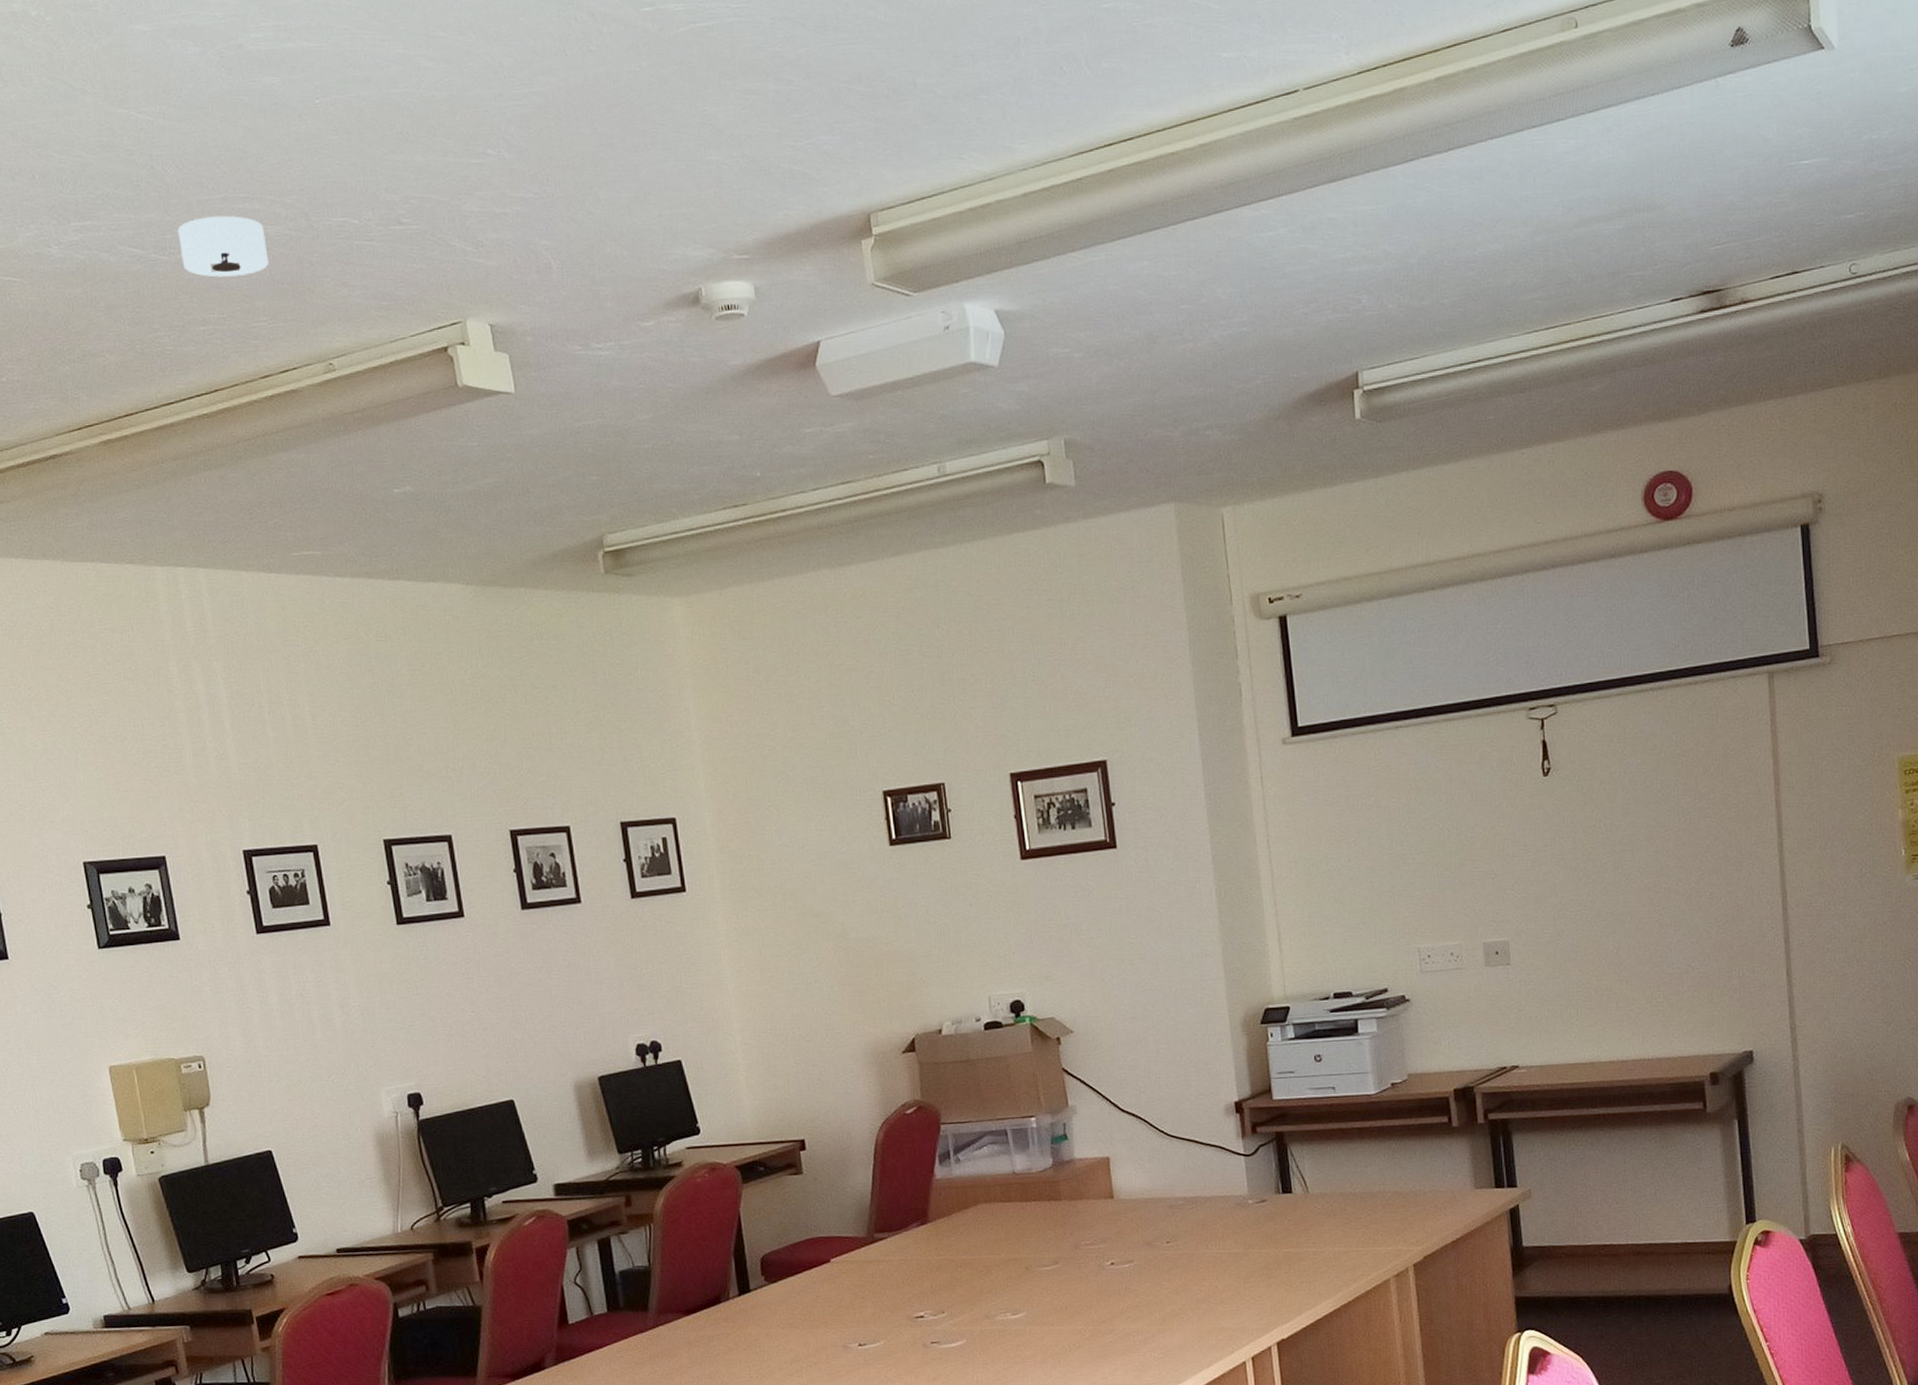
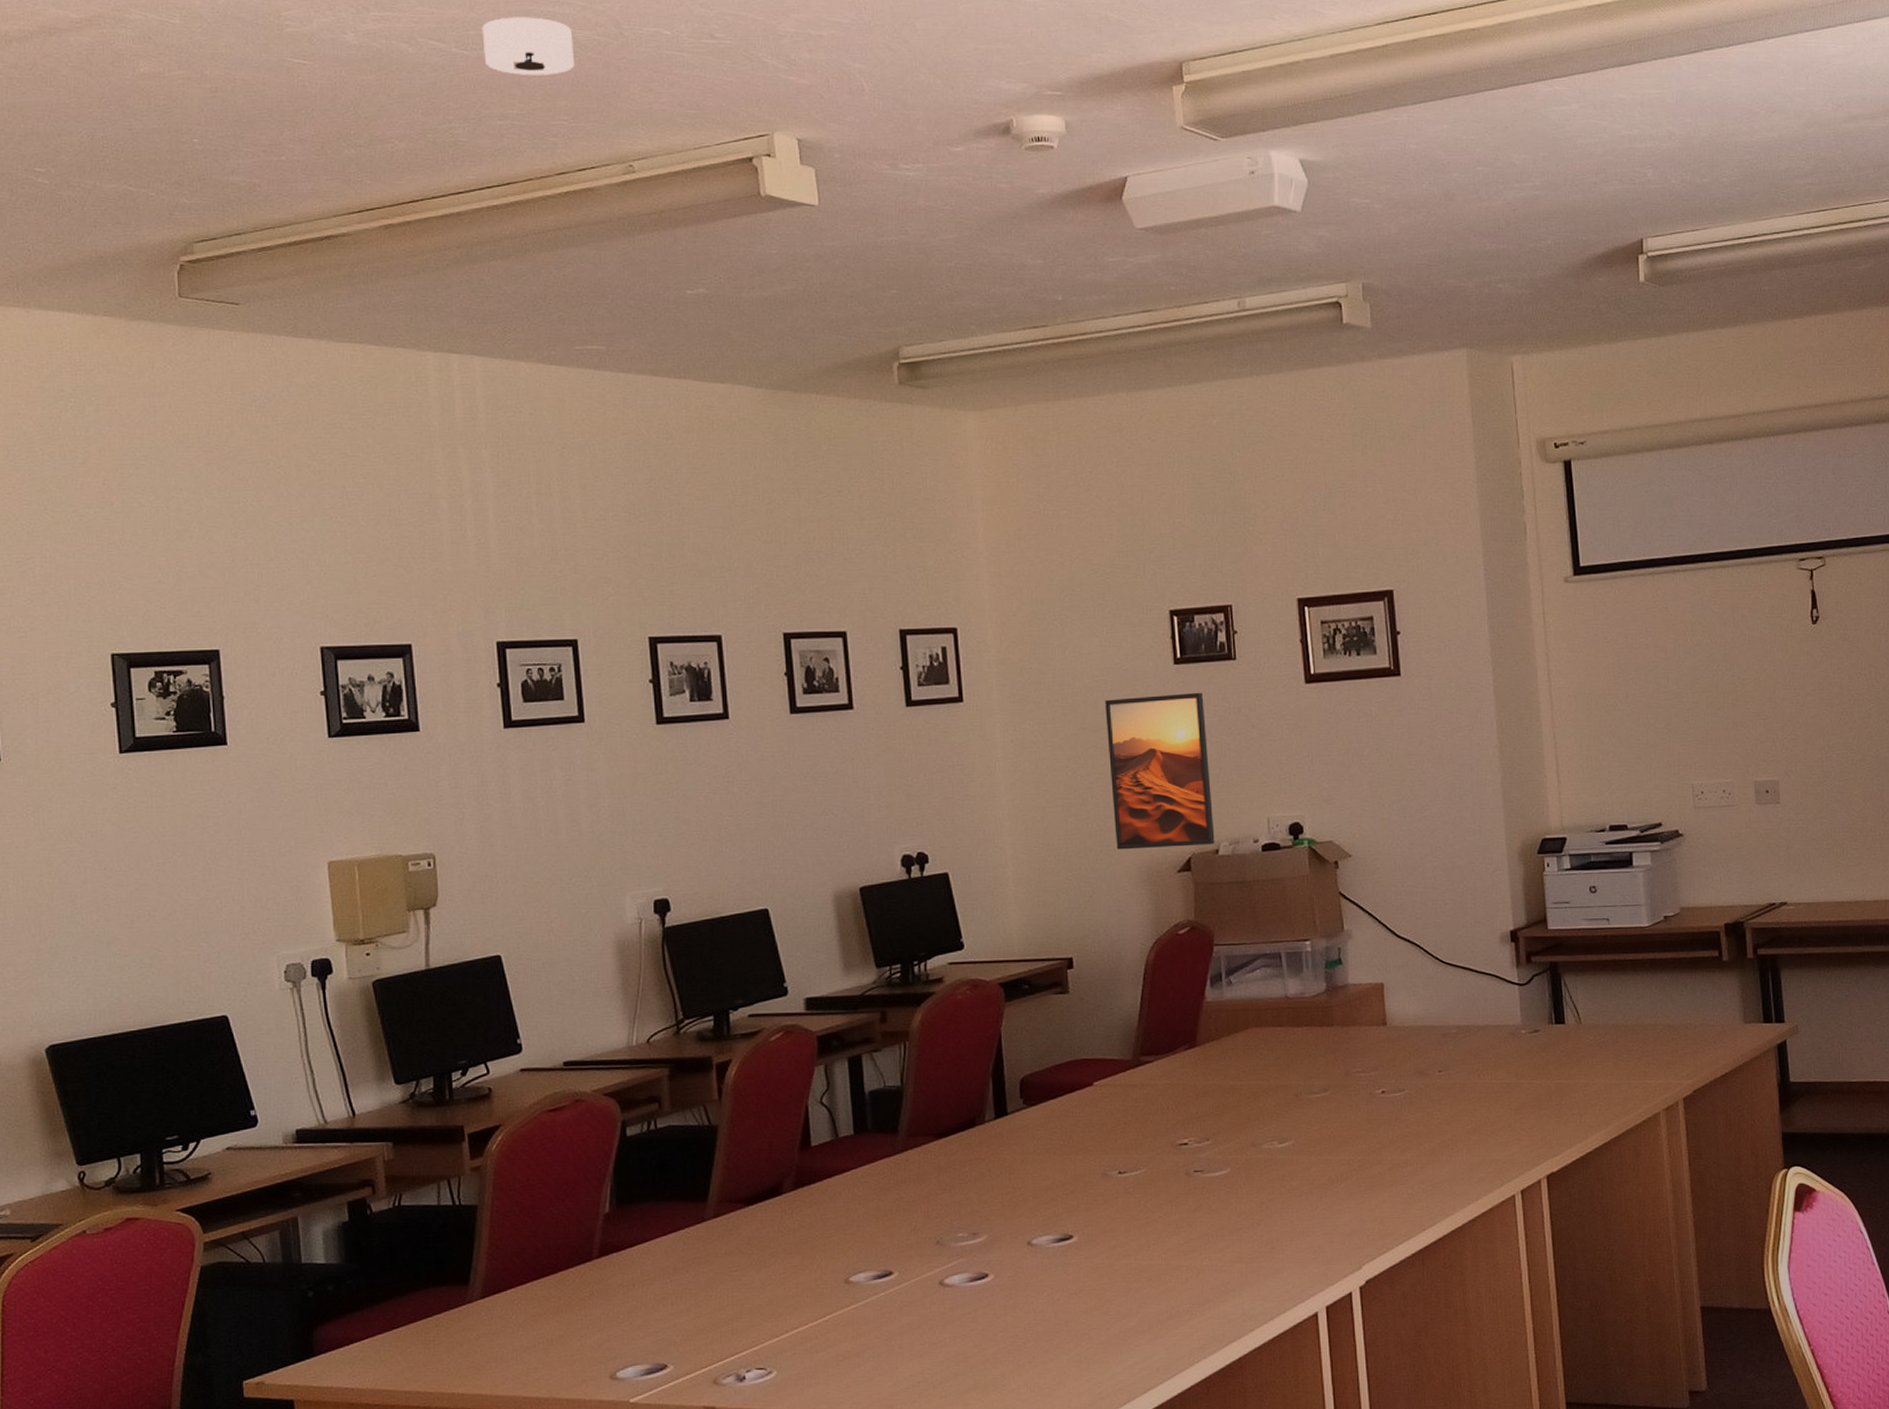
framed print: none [824,872,938,1033] -> present [1105,692,1215,850]

